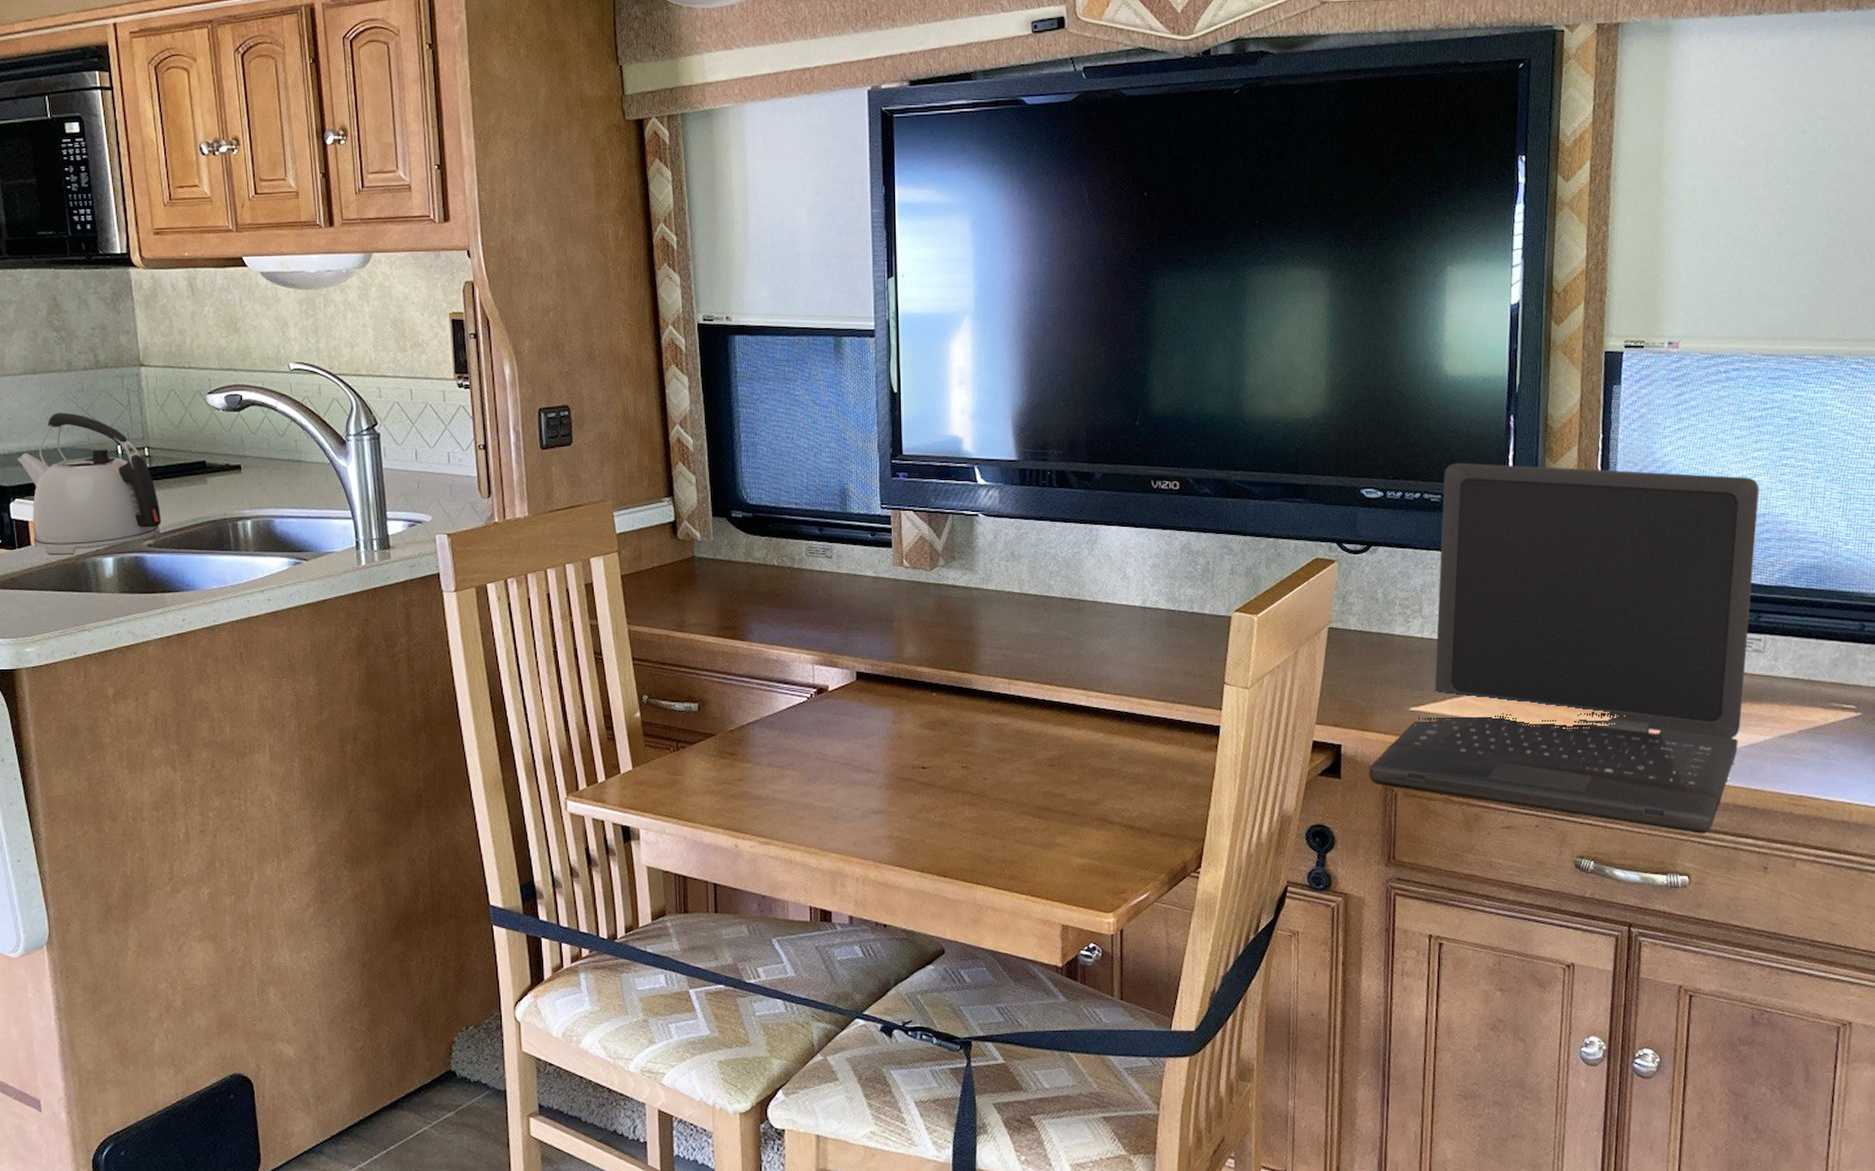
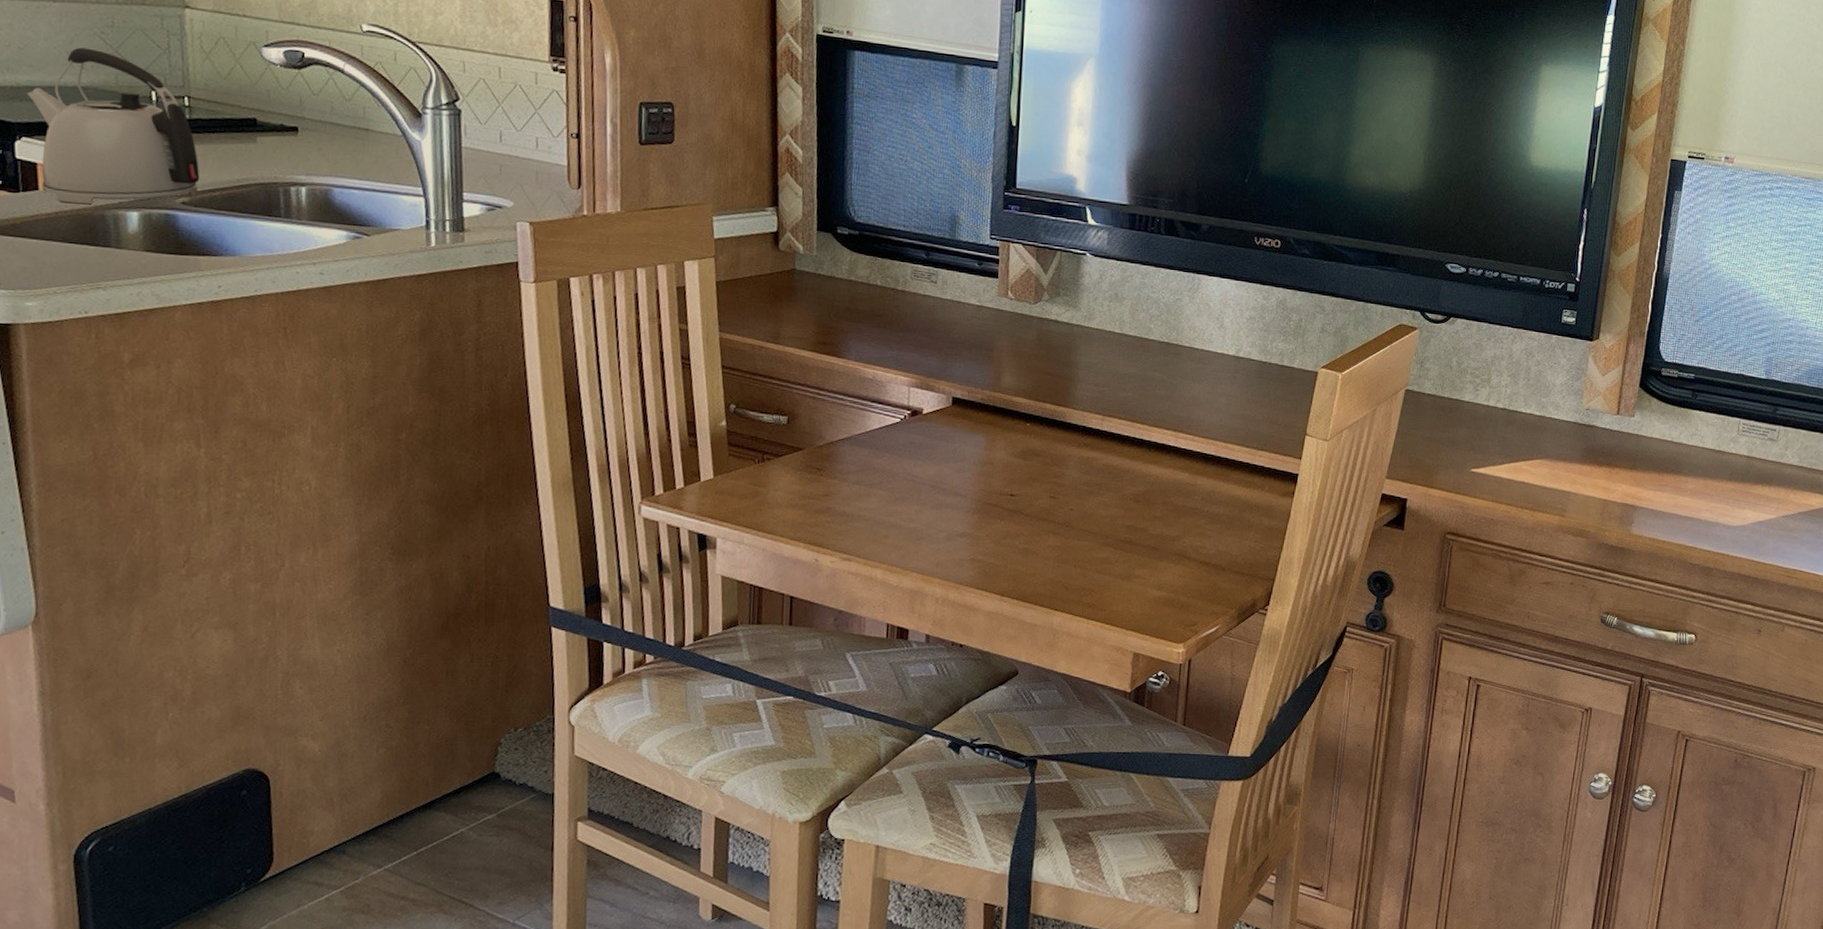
laptop: present [1369,462,1760,834] -> none [1429,247,1788,598]

